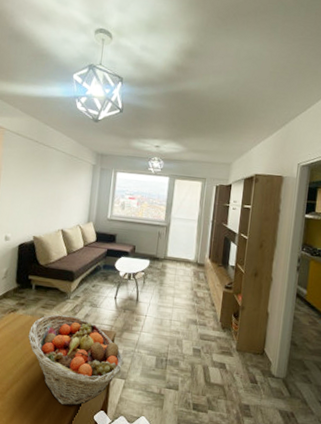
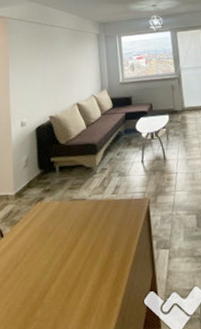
fruit basket: present [28,314,124,406] -> none [59,190,164,296]

